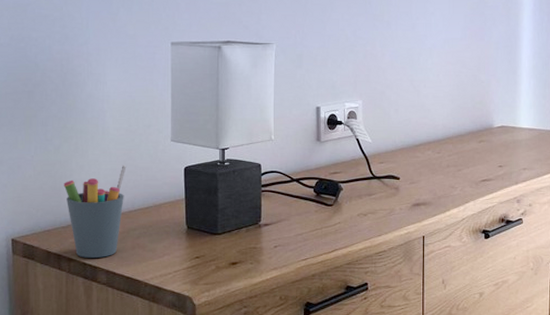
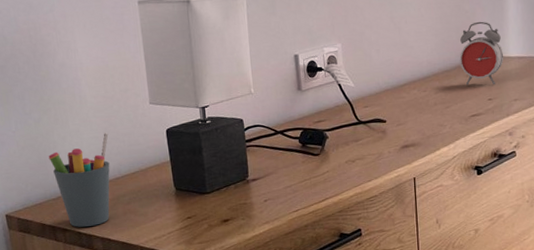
alarm clock: none [473,92,515,153] -> present [459,21,504,86]

